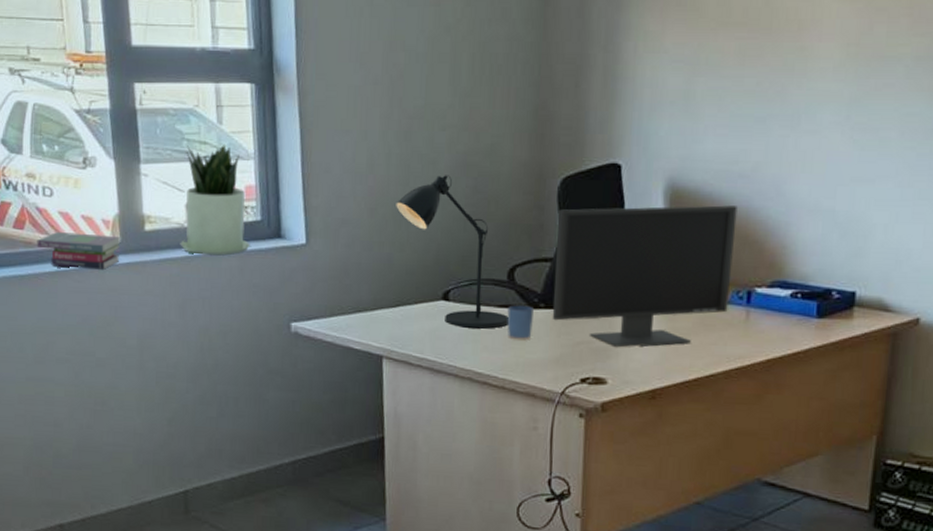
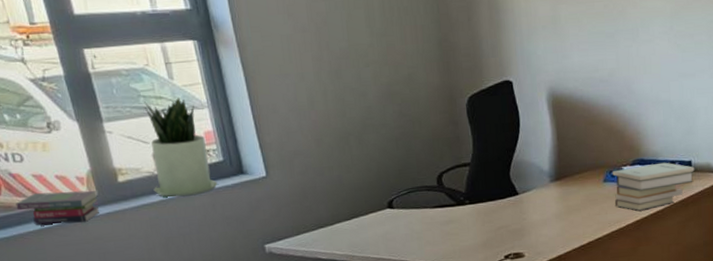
desk lamp: present [396,175,510,329] -> none [337,104,444,229]
mug: present [507,305,535,340] -> none [441,203,463,233]
computer monitor: present [552,205,738,348] -> none [469,105,605,228]
books: none [738,289,859,349] -> present [613,162,695,212]

